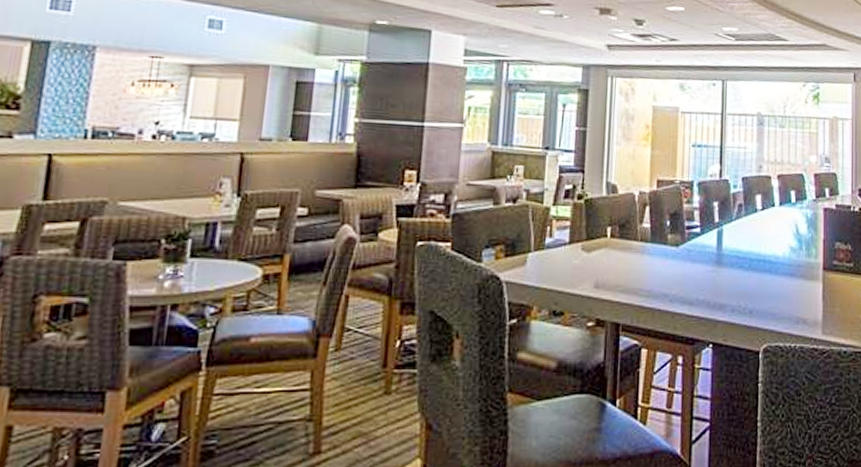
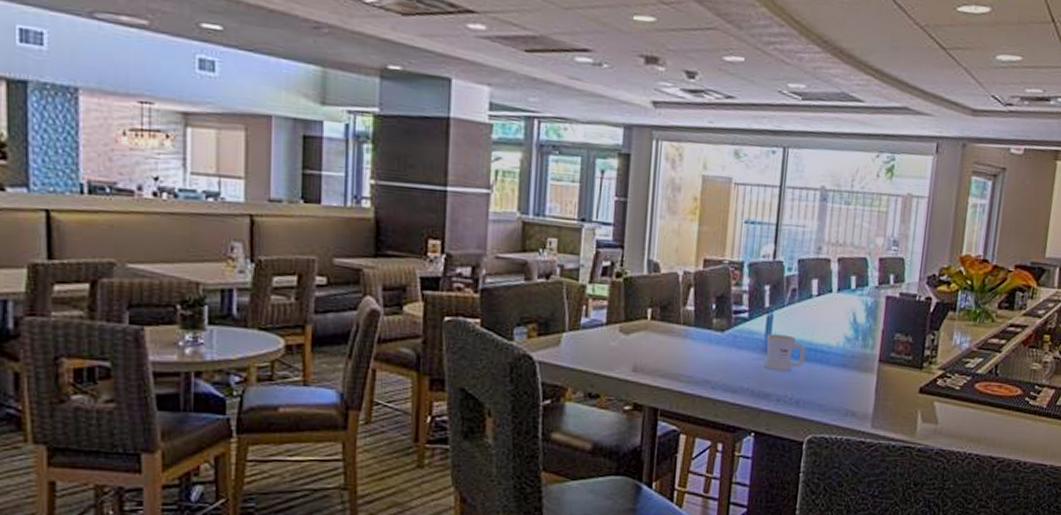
mug: none [718,247,755,283] -> present [764,334,806,372]

